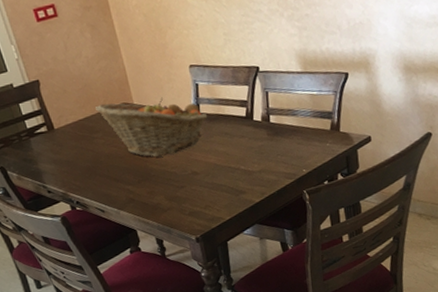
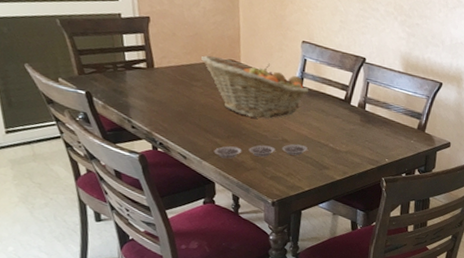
plate: none [128,173,219,204] -> present [214,144,308,159]

